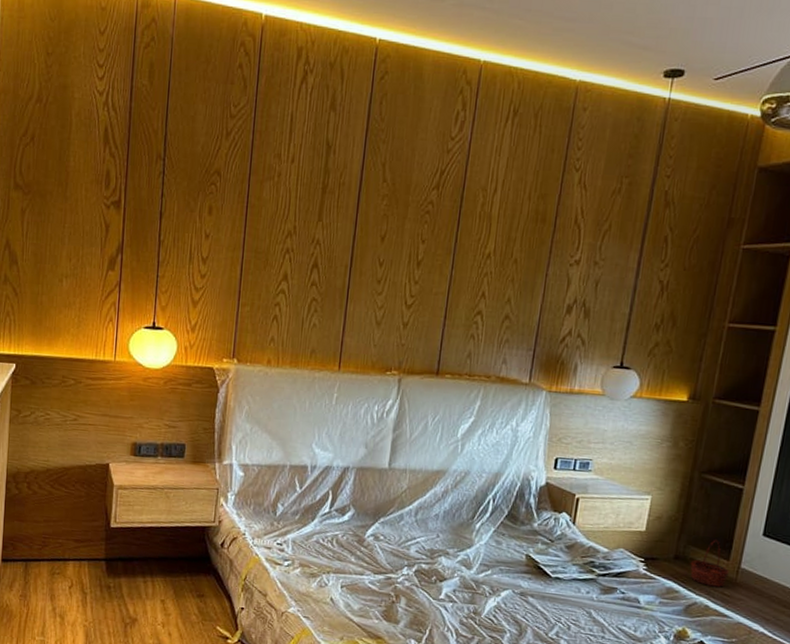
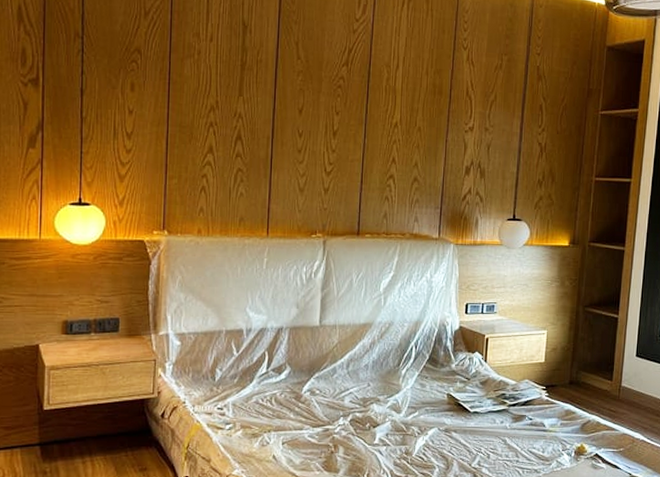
basket: present [690,540,729,587] -> none [582,364,613,405]

